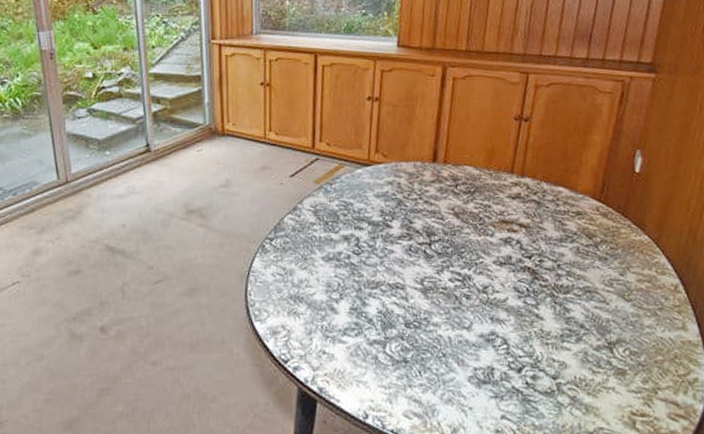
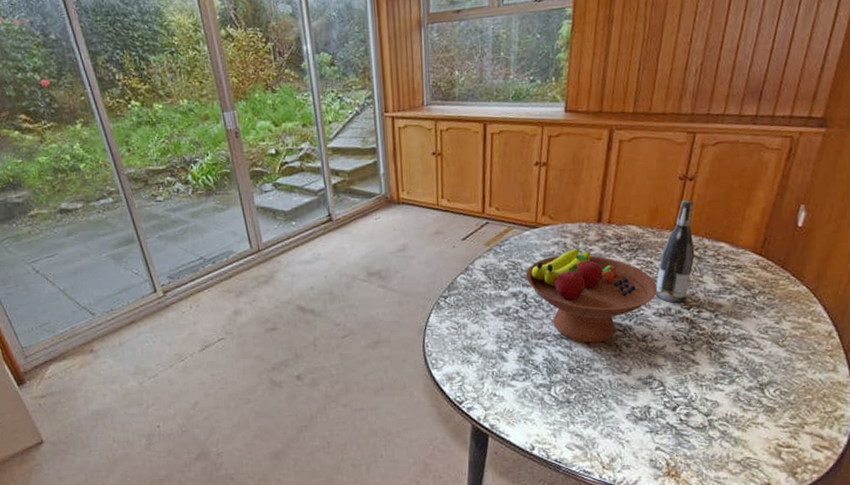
fruit bowl: none [358,189,497,294] -> present [526,248,658,343]
wine bottle: none [494,140,534,251] -> present [655,199,695,303]

